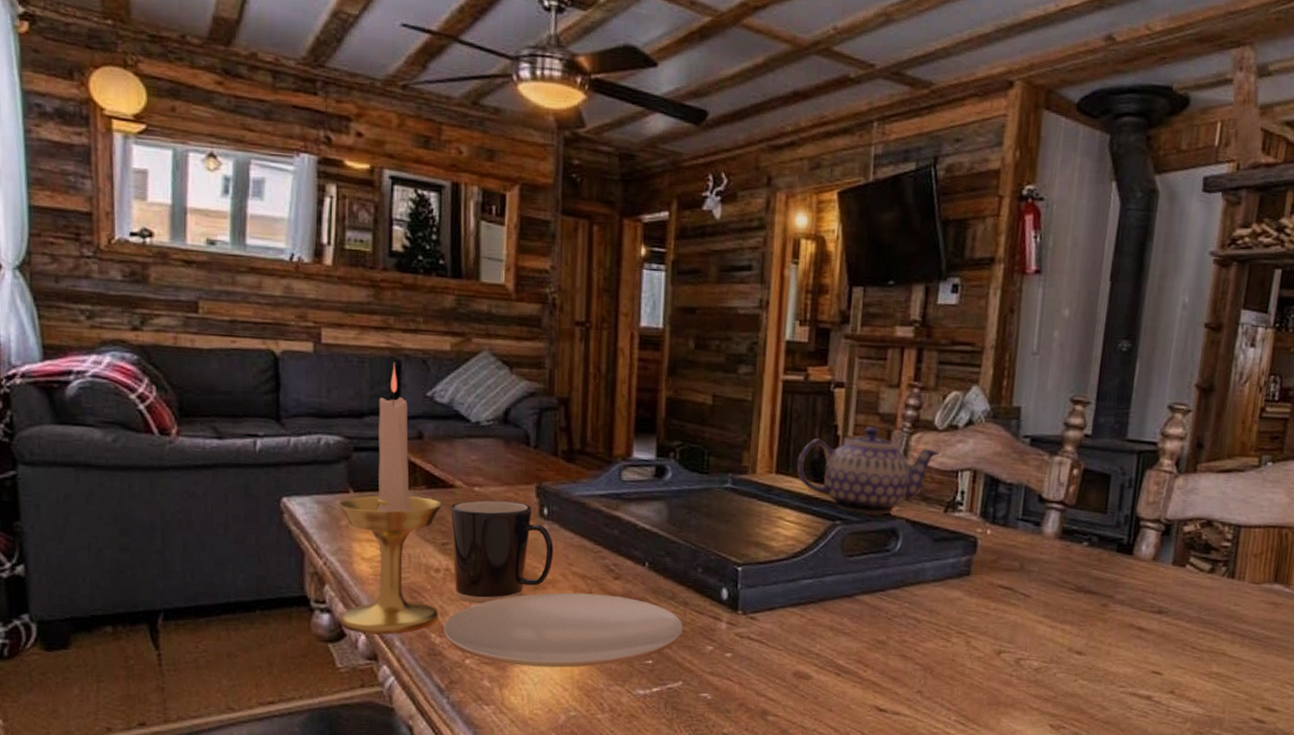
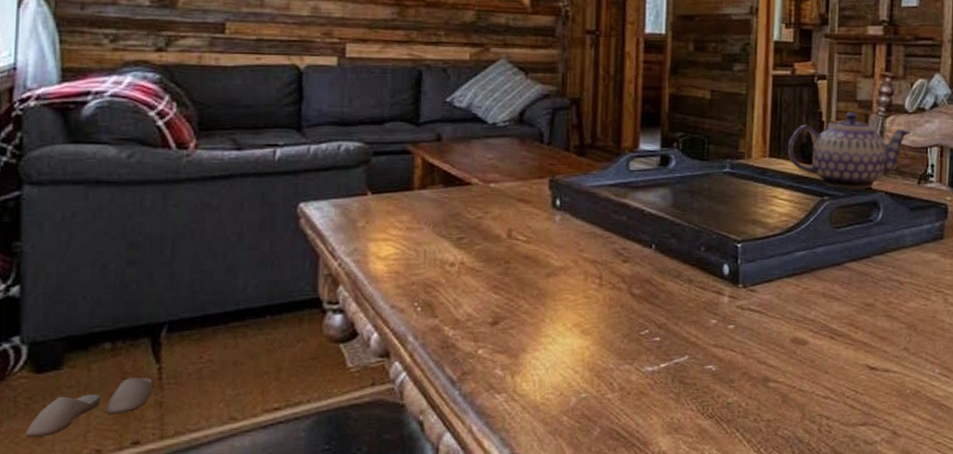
slippers: none [42,662,154,711] -> present [25,378,153,437]
candlestick: present [338,362,443,635] -> none [352,71,459,332]
plate: present [443,592,683,668] -> none [456,277,688,352]
mug: present [450,500,554,604] -> none [466,194,565,294]

